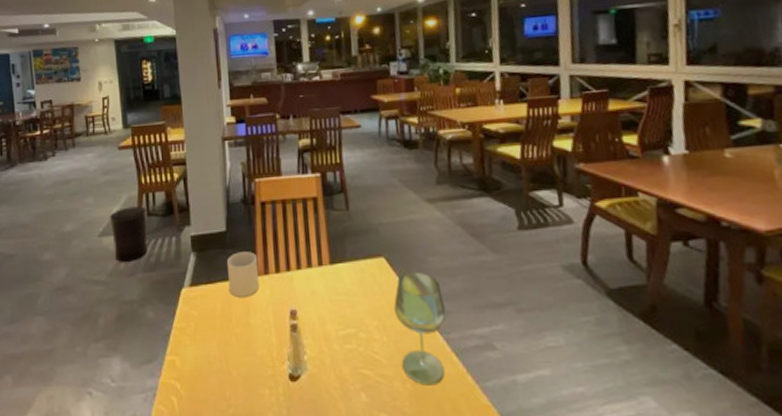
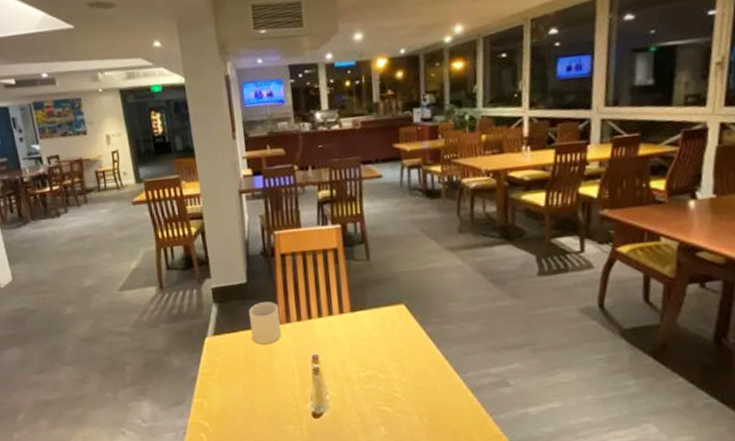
waste bin: present [109,206,148,262] -> none [128,260,170,314]
wine glass: present [393,271,448,386] -> none [413,317,465,419]

